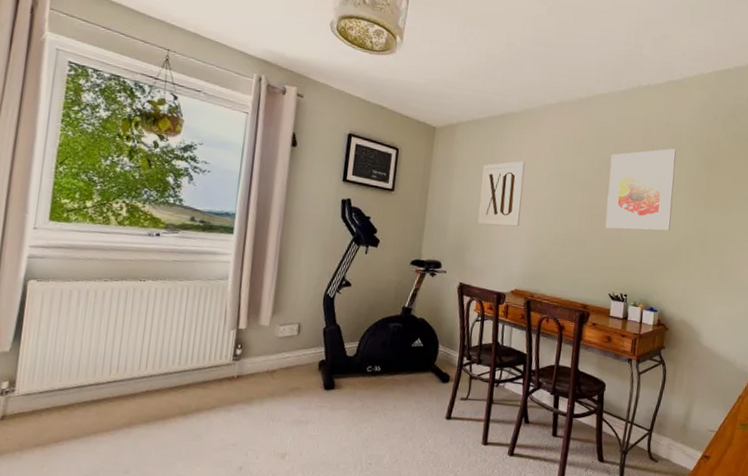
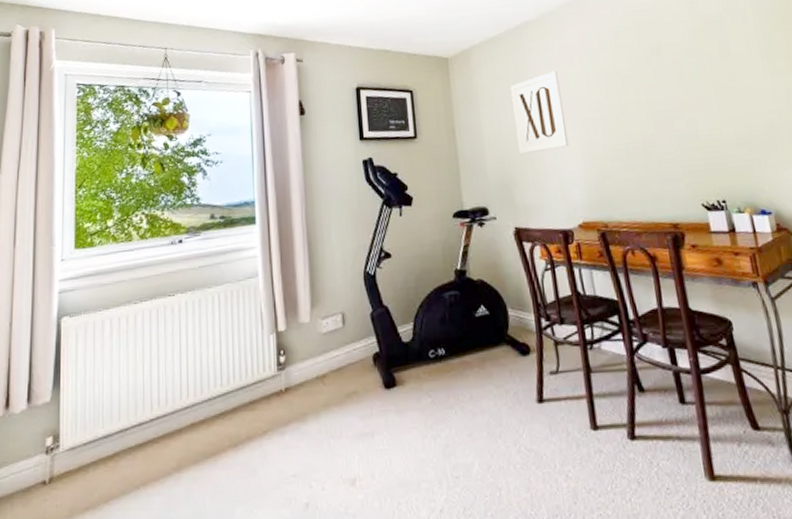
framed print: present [605,148,677,231] -> none [657,12,758,125]

